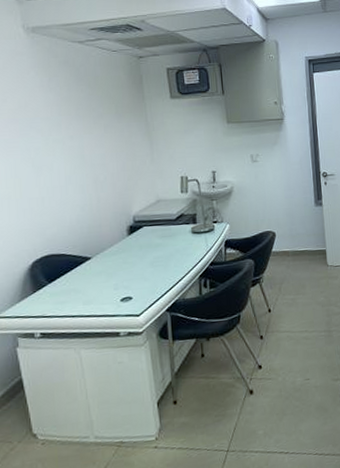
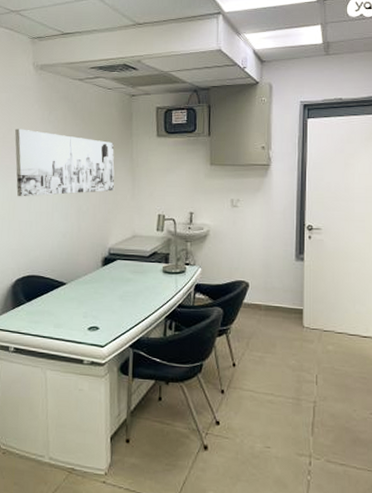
wall art: none [10,98,132,173] -> present [14,129,115,197]

